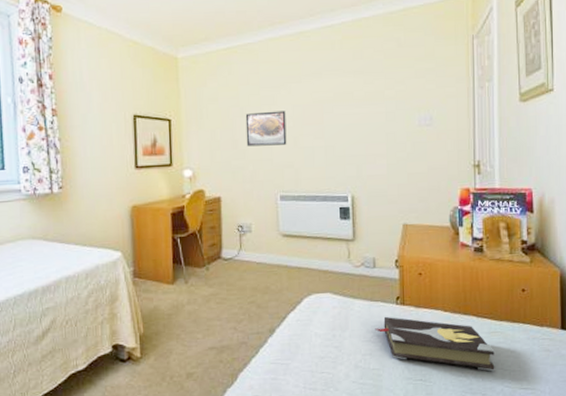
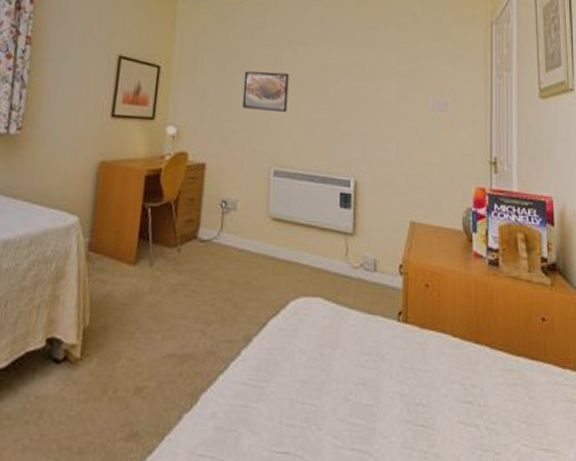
hardback book: present [375,316,495,372] -> none [371,335,510,423]

